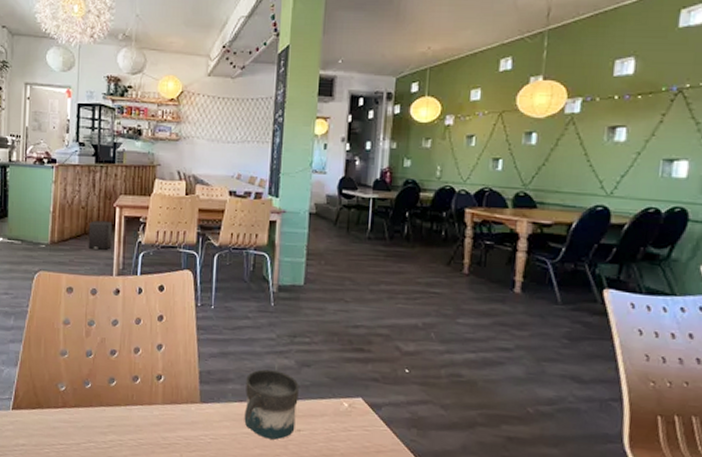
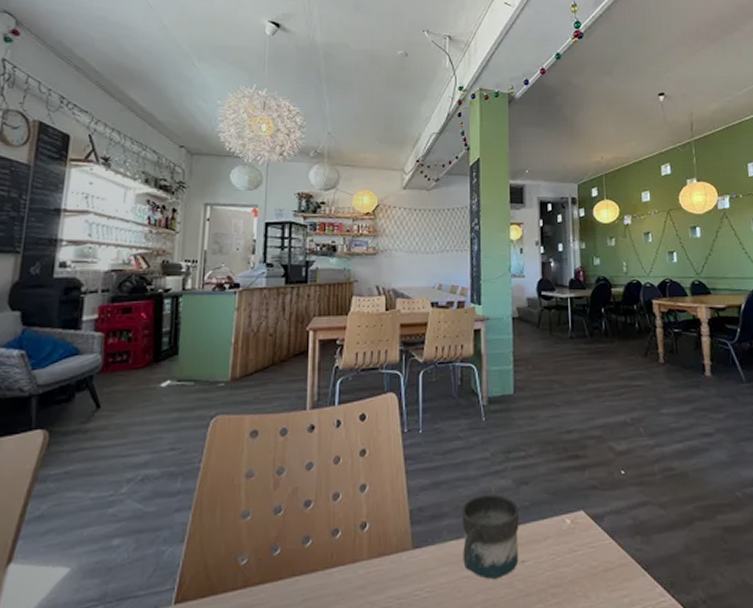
pedal bin: present [88,220,113,251] -> none [276,347,306,383]

